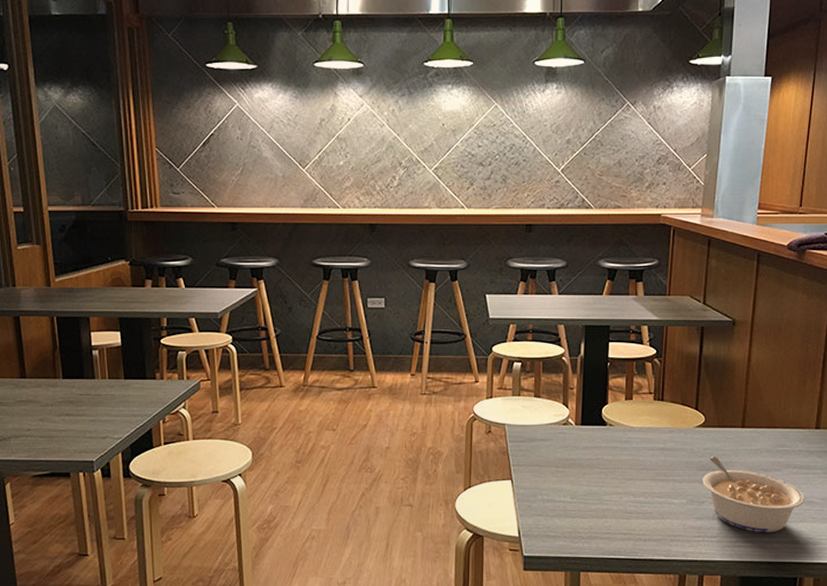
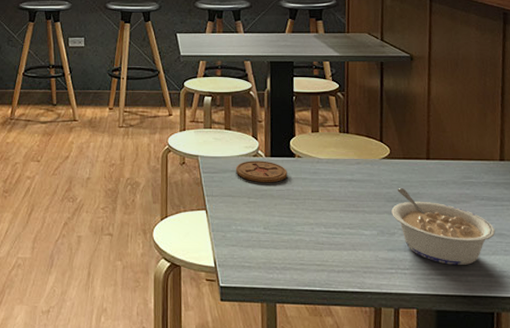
coaster: none [544,429,598,452] -> present [235,161,287,183]

